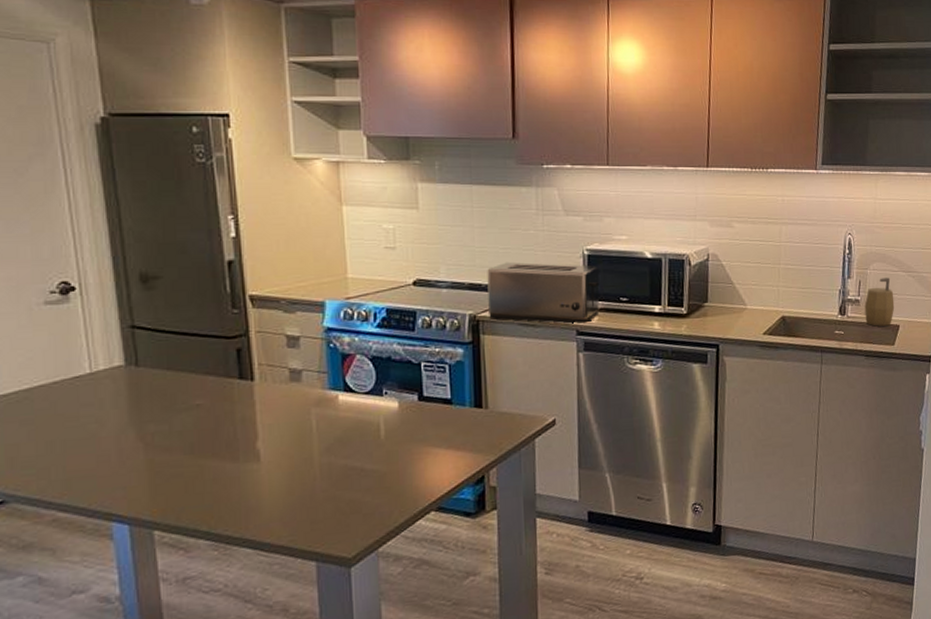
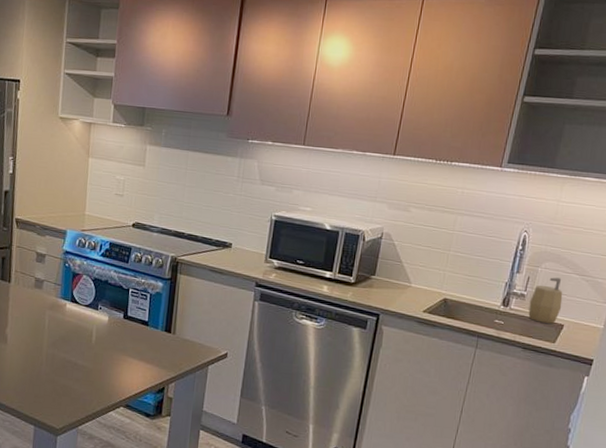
toaster: present [487,262,600,324] -> none [187,217,283,278]

